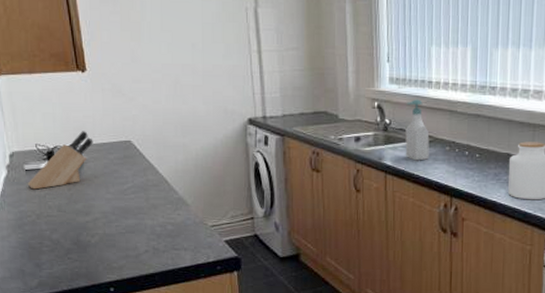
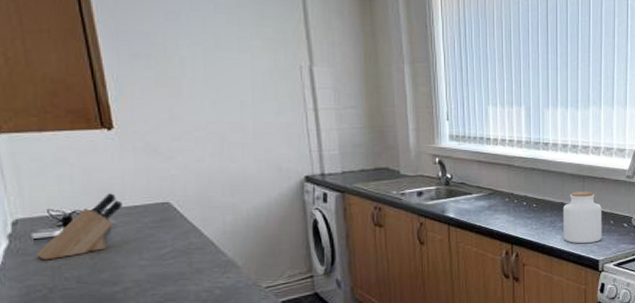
soap bottle: present [405,99,430,161] -> none [466,155,490,212]

